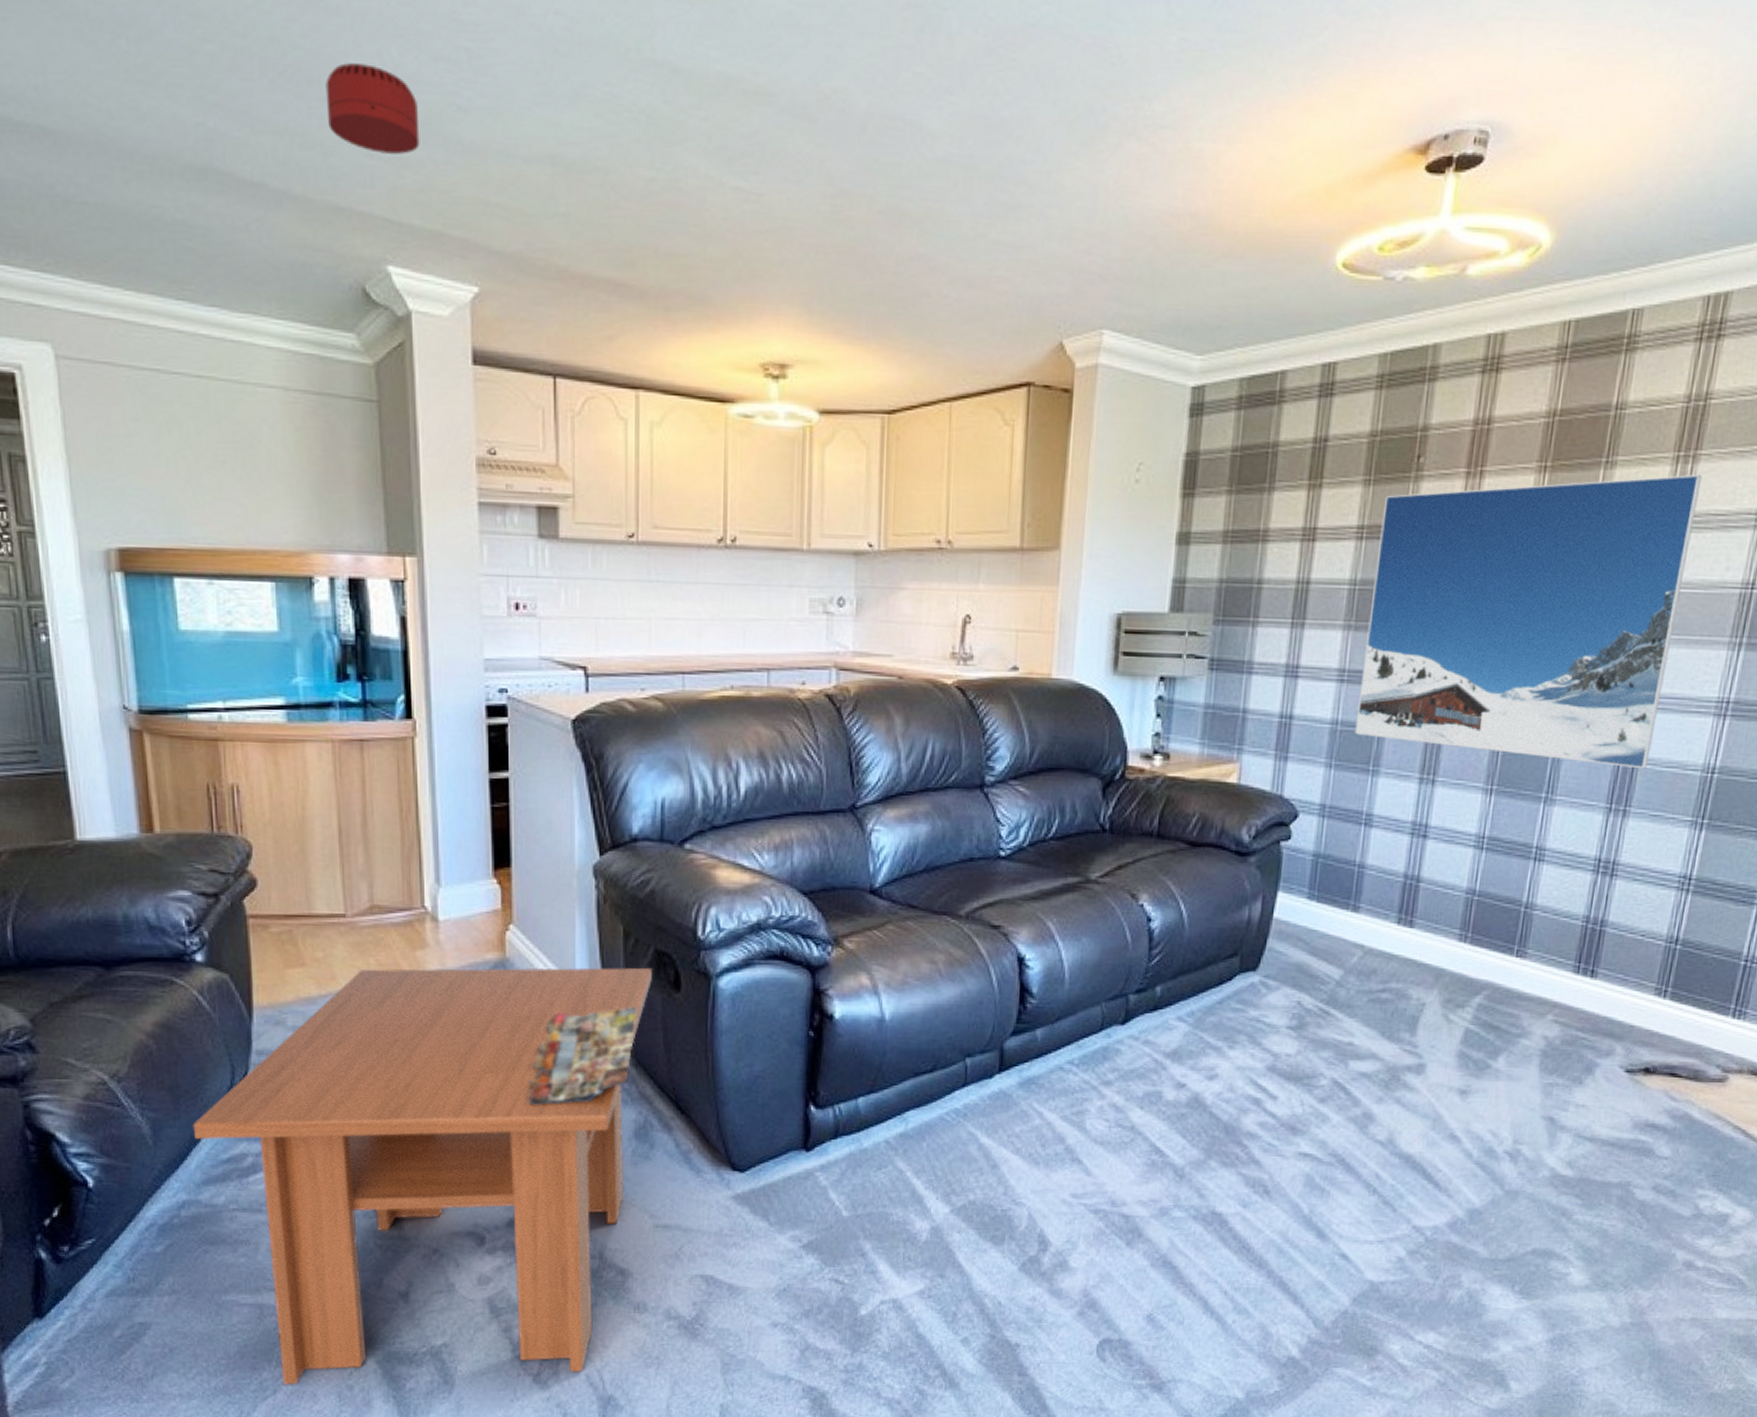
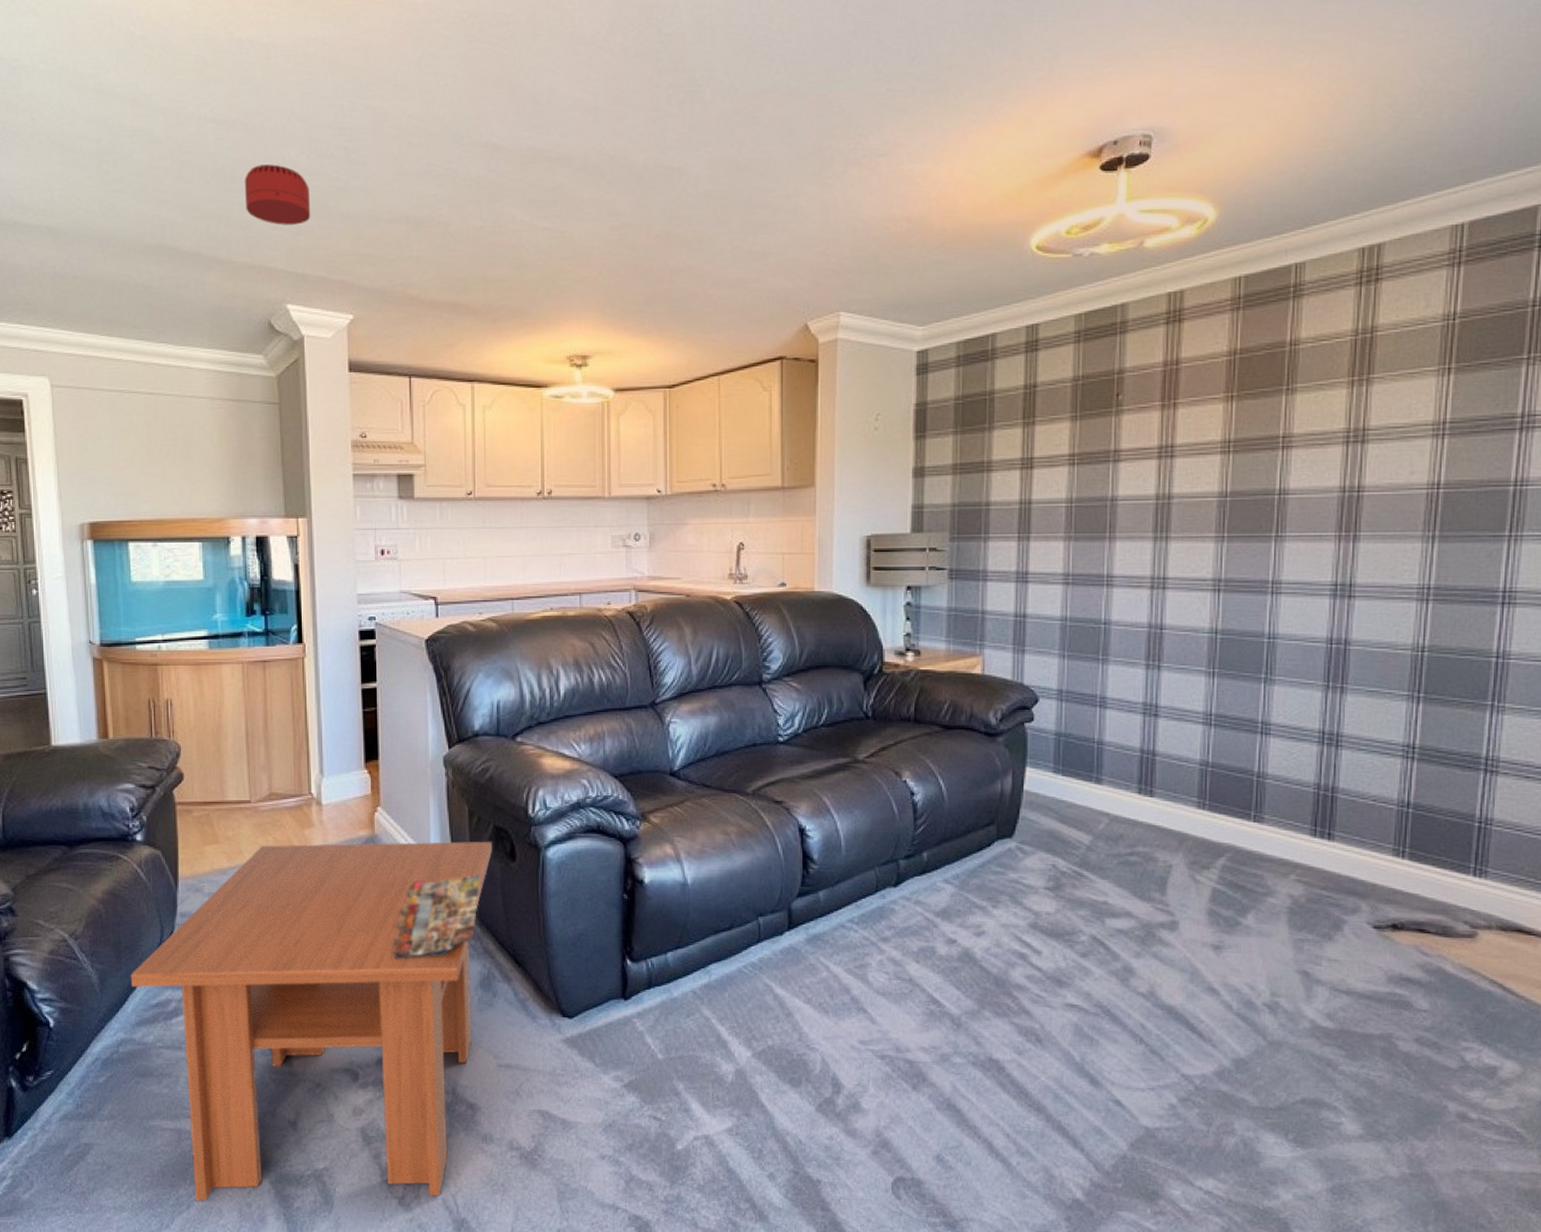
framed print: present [1354,474,1702,769] -> none [1083,394,1378,650]

